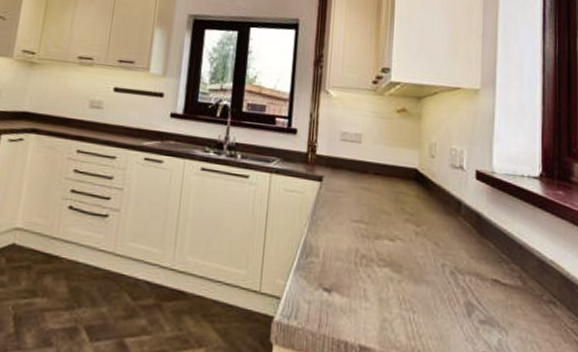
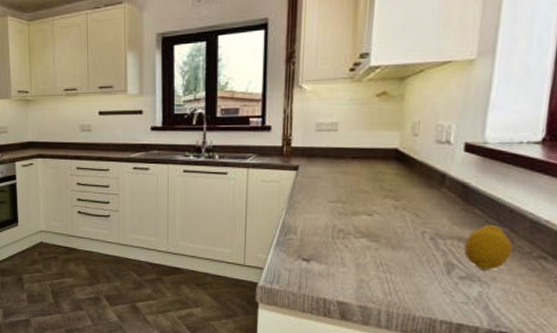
fruit: none [482,260,525,314] -> present [464,224,513,270]

